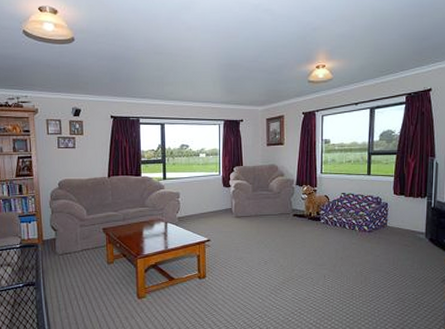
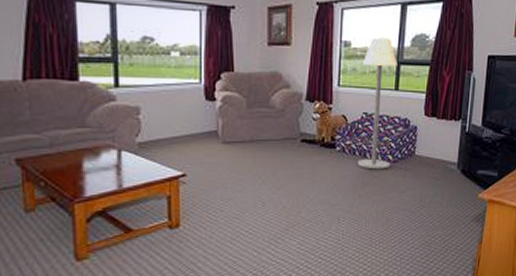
floor lamp: none [338,135,369,238] -> present [357,37,397,170]

